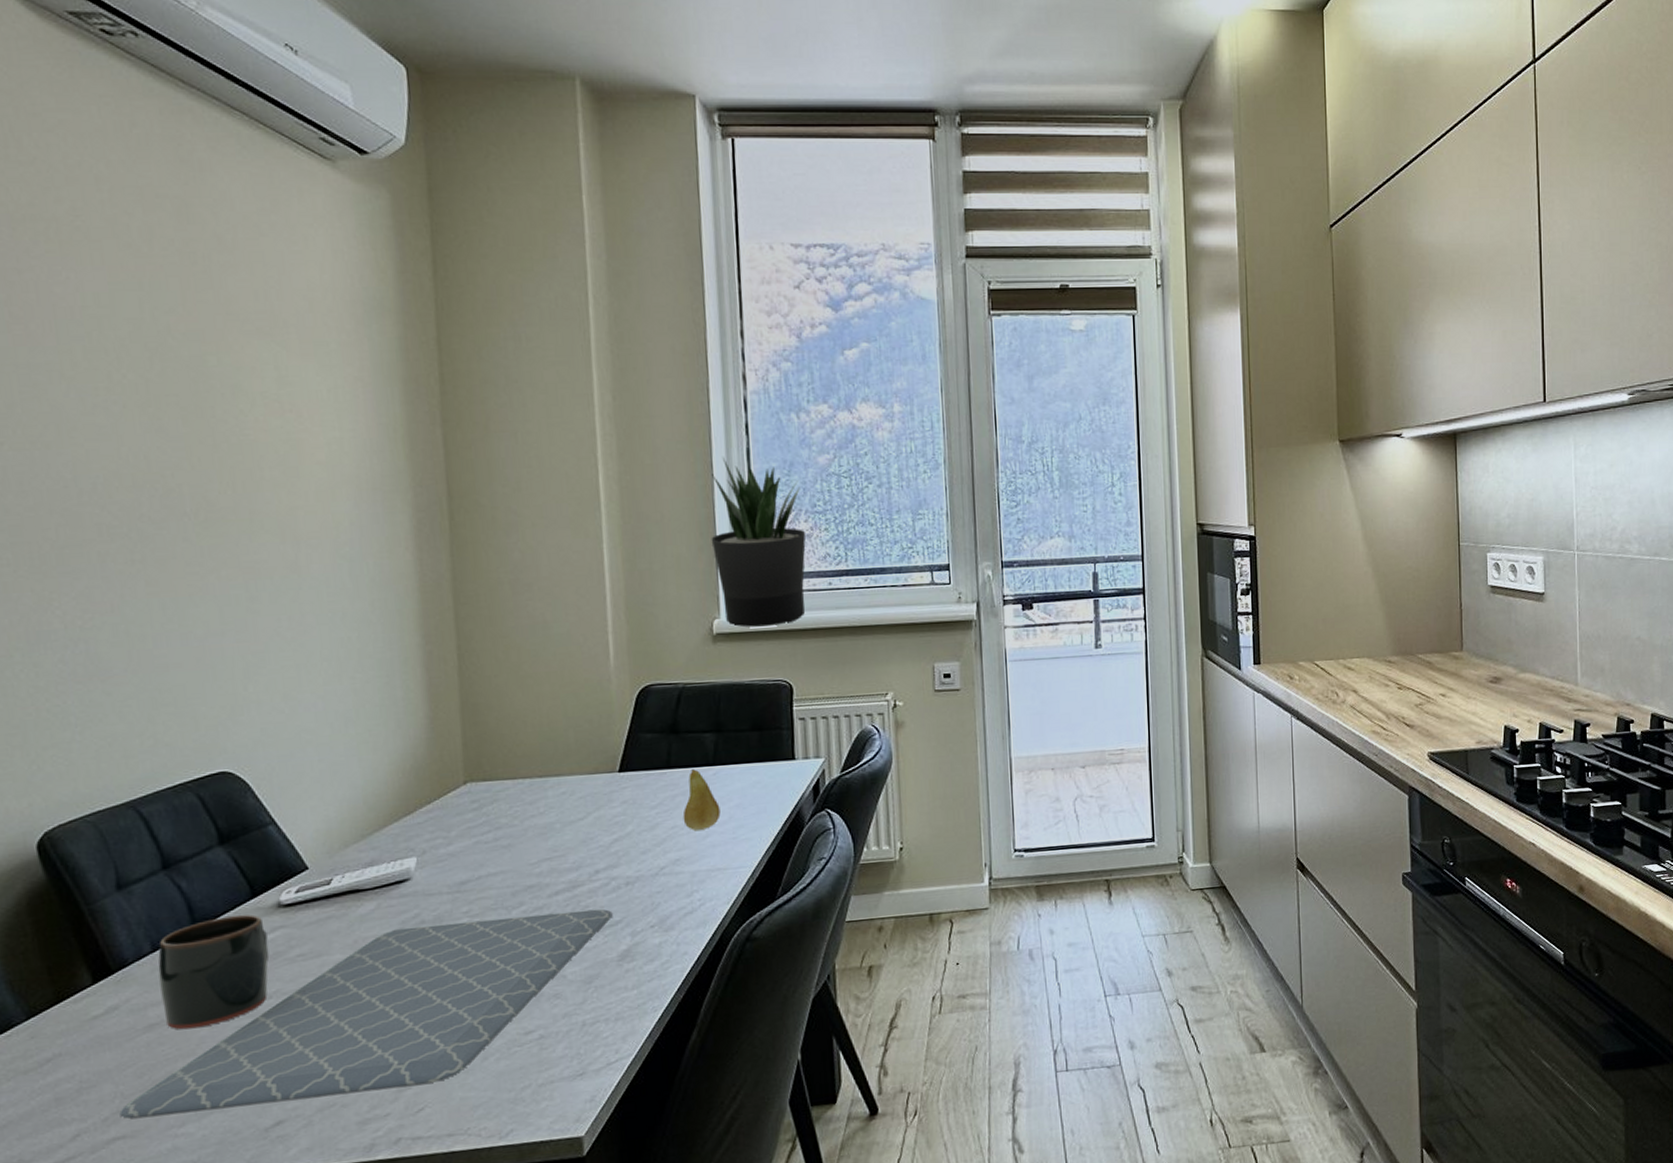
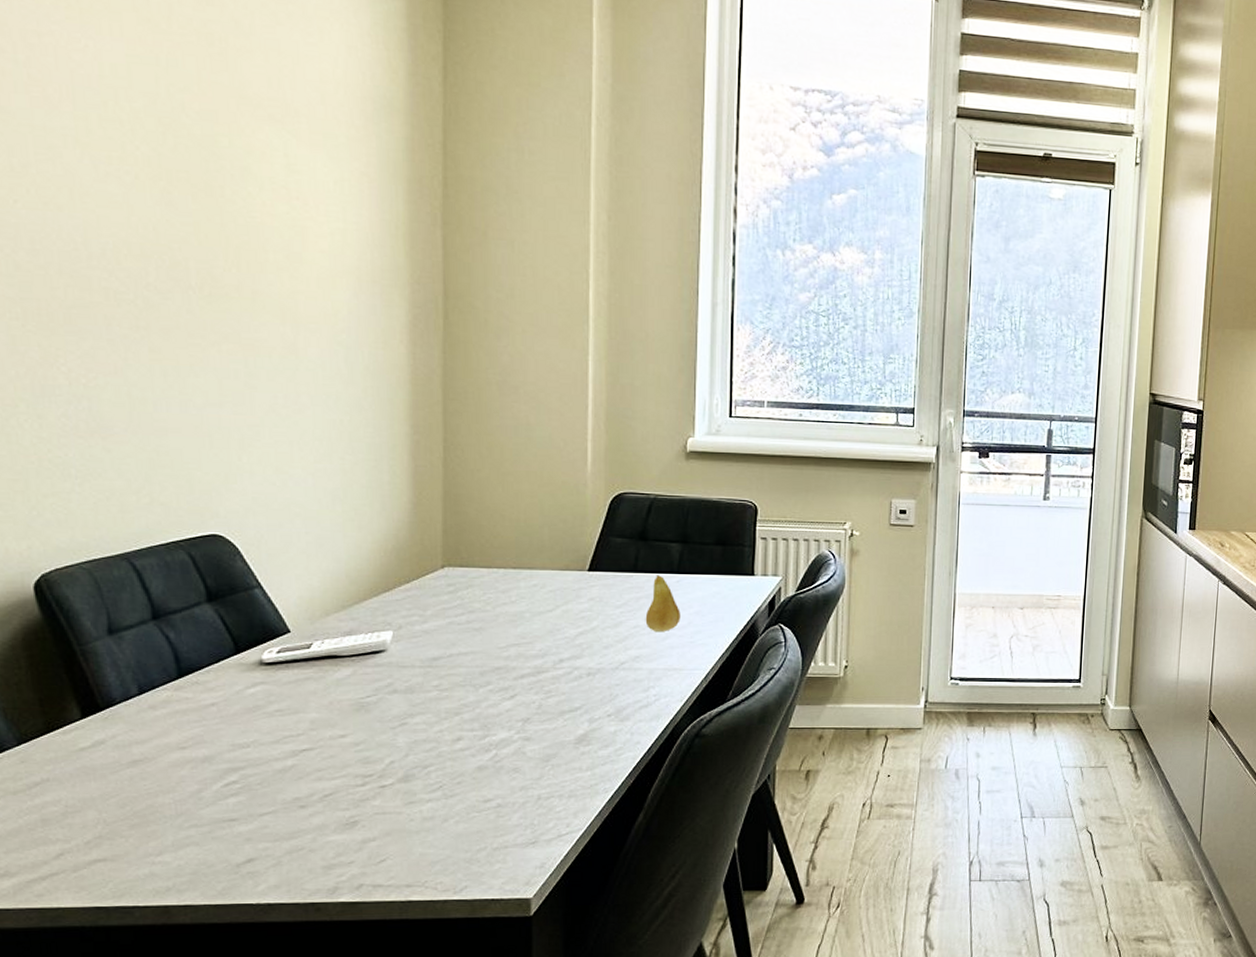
placemat: present [119,909,613,1119] -> none [101,694,573,843]
mug: present [158,914,270,1030] -> none [144,669,249,768]
planter: present [711,457,806,628] -> none [691,285,782,449]

